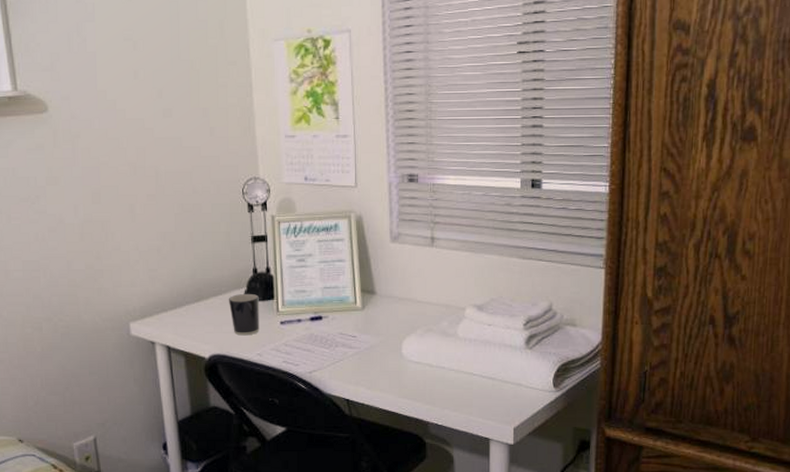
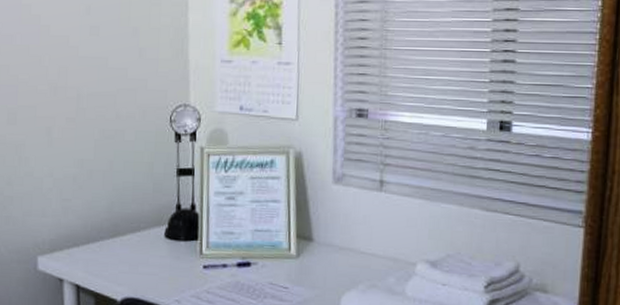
mug: present [228,293,259,336] -> none [146,231,181,279]

